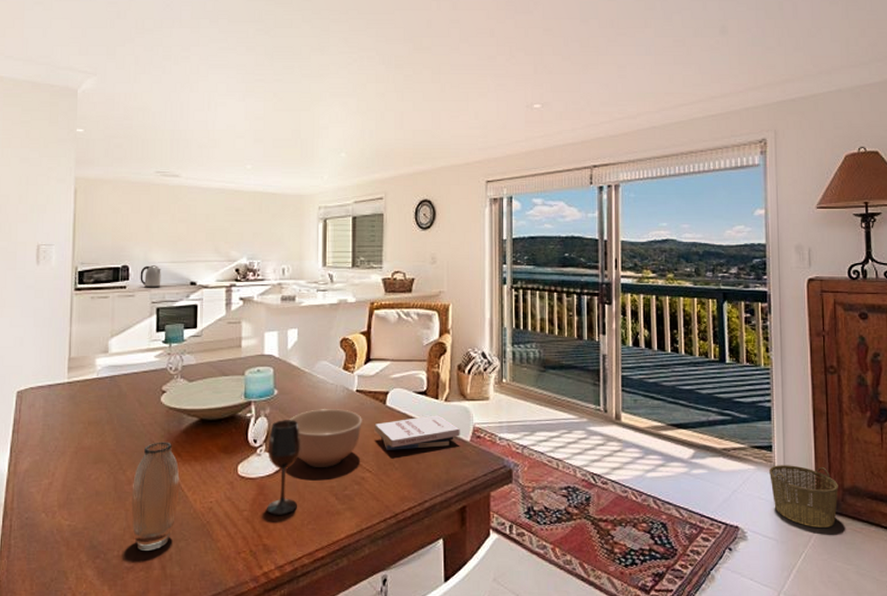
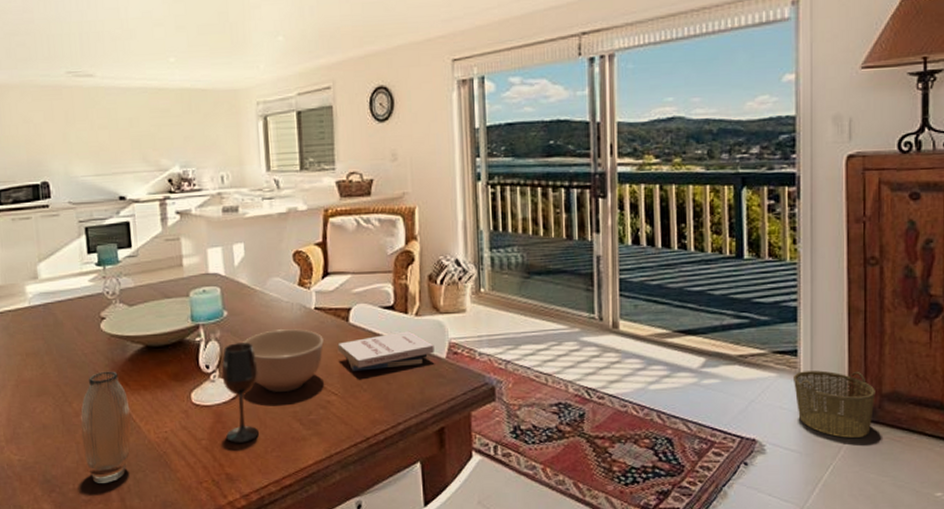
kettle: present [140,265,161,288] -> none [62,180,87,206]

